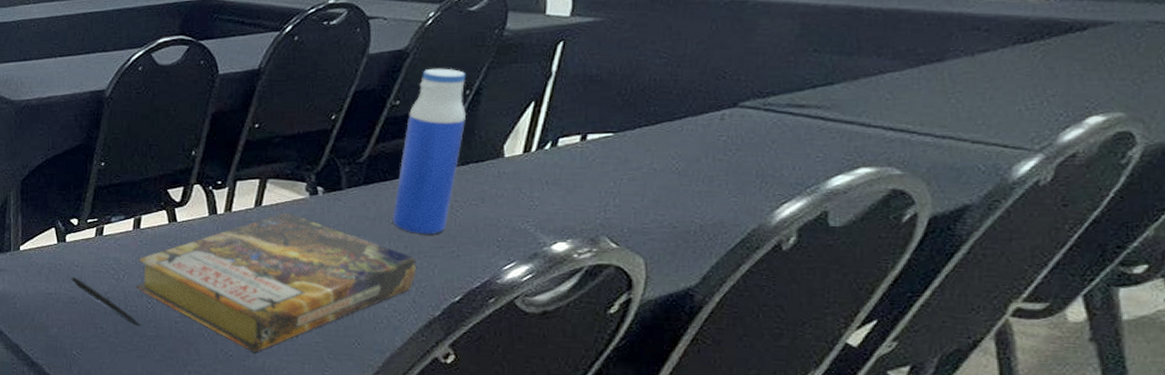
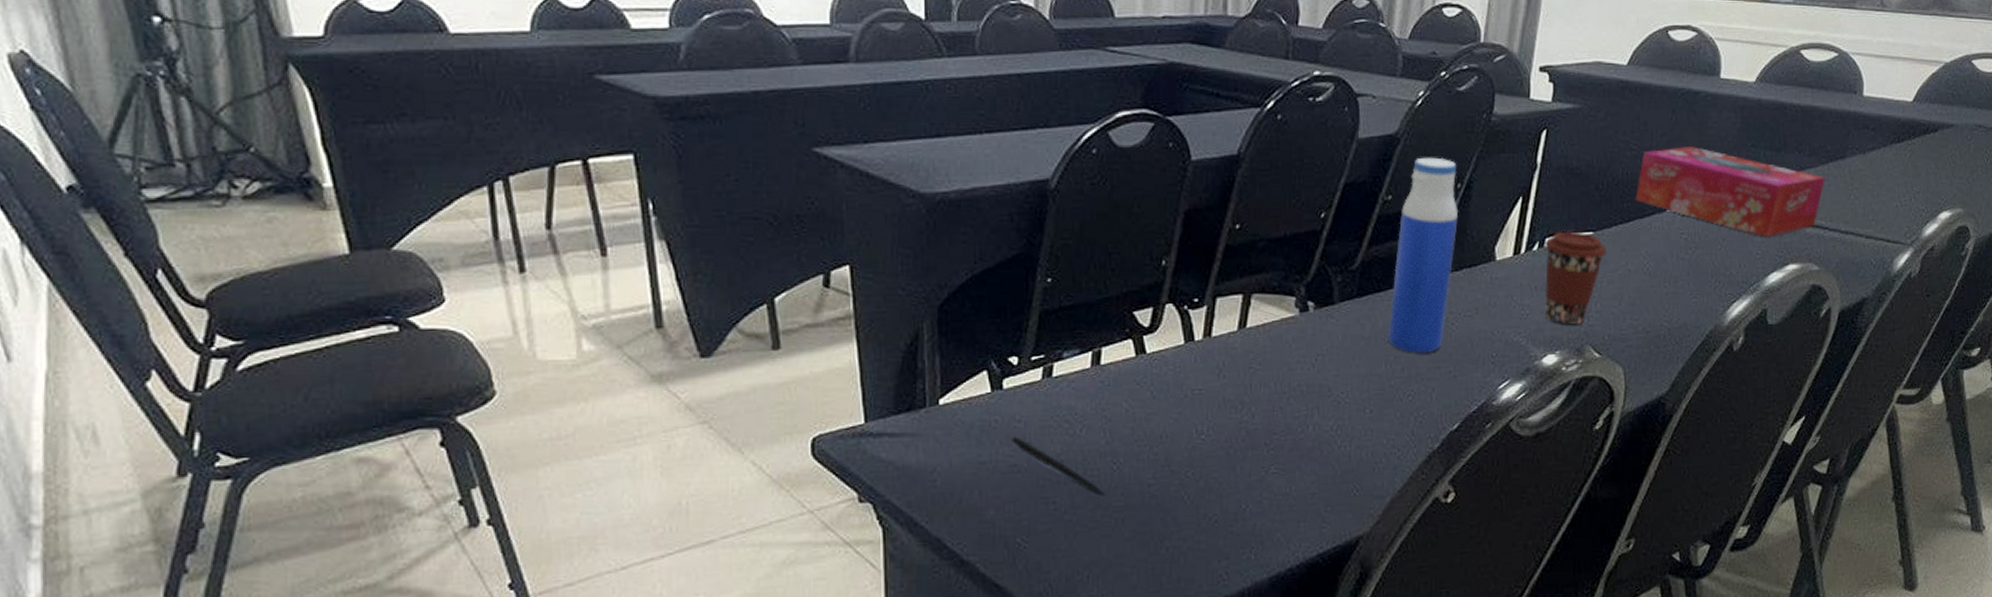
book: present [136,212,415,352] -> none [1098,334,1413,514]
coffee cup: none [557,132,629,217] -> present [1545,231,1607,325]
tissue box: none [664,53,914,140] -> present [1635,147,1825,237]

